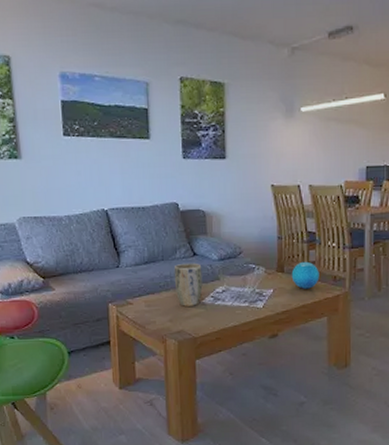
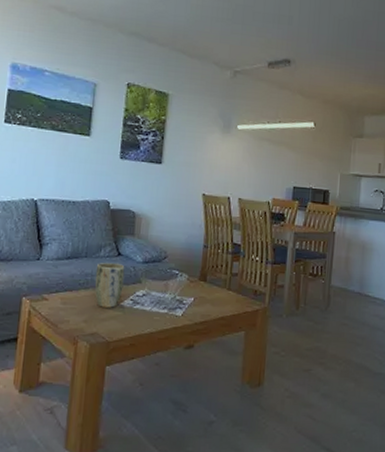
decorative orb: present [291,261,320,289] -> none [213,272,241,301]

